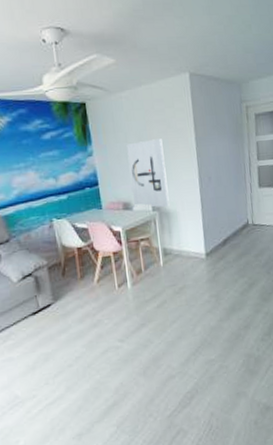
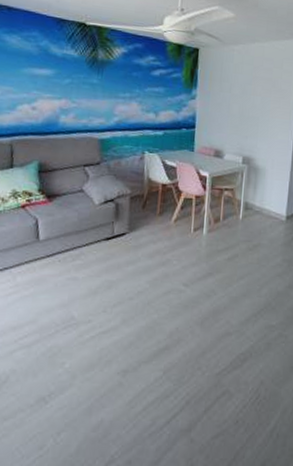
wall art: present [126,139,170,208] -> none [224,94,265,163]

